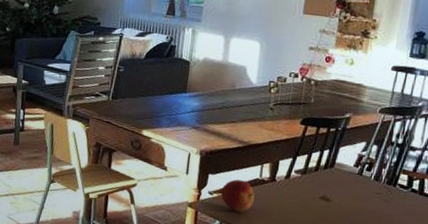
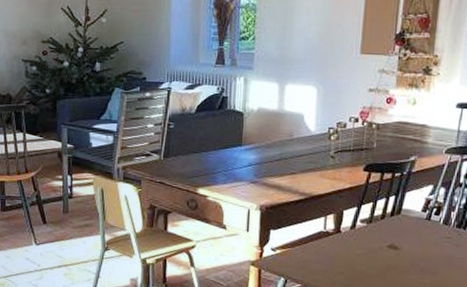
apple: present [220,179,255,212] -> none [284,233,319,267]

